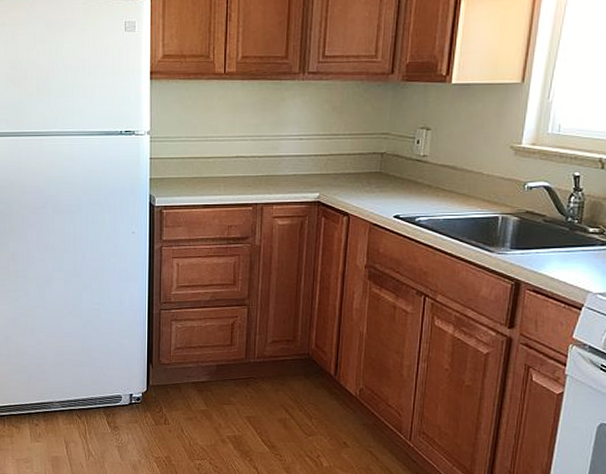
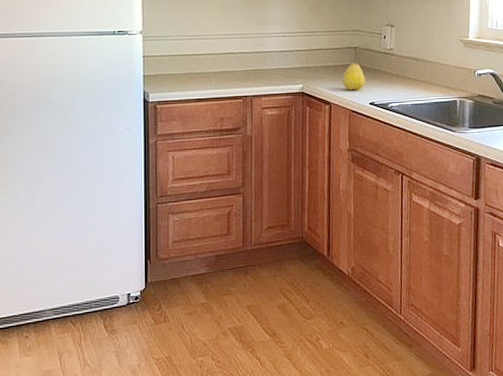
fruit: none [364,168,391,202] -> present [342,60,365,91]

